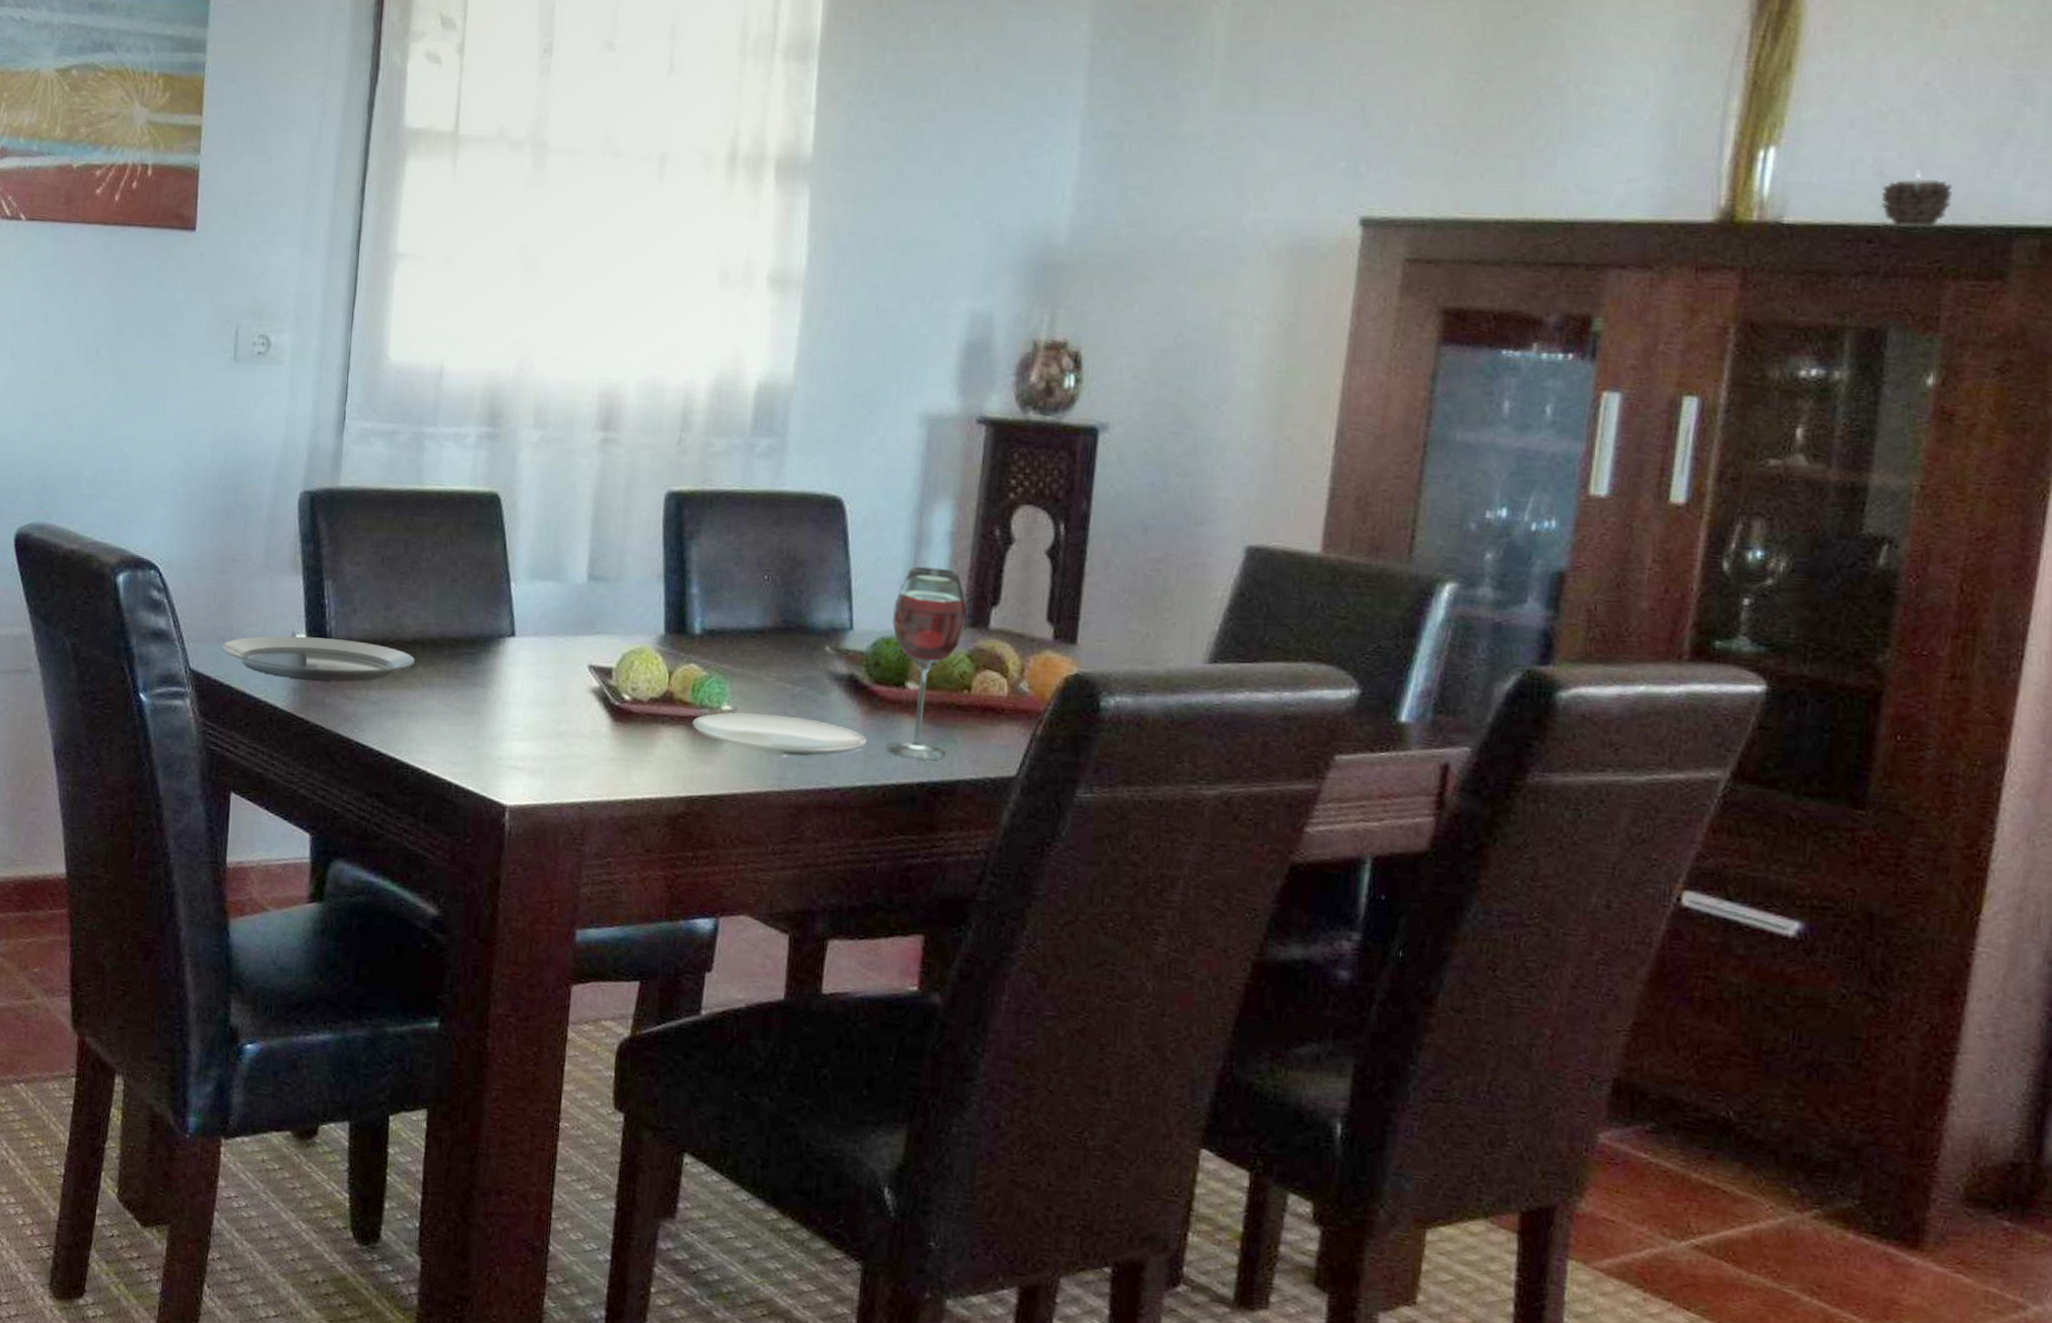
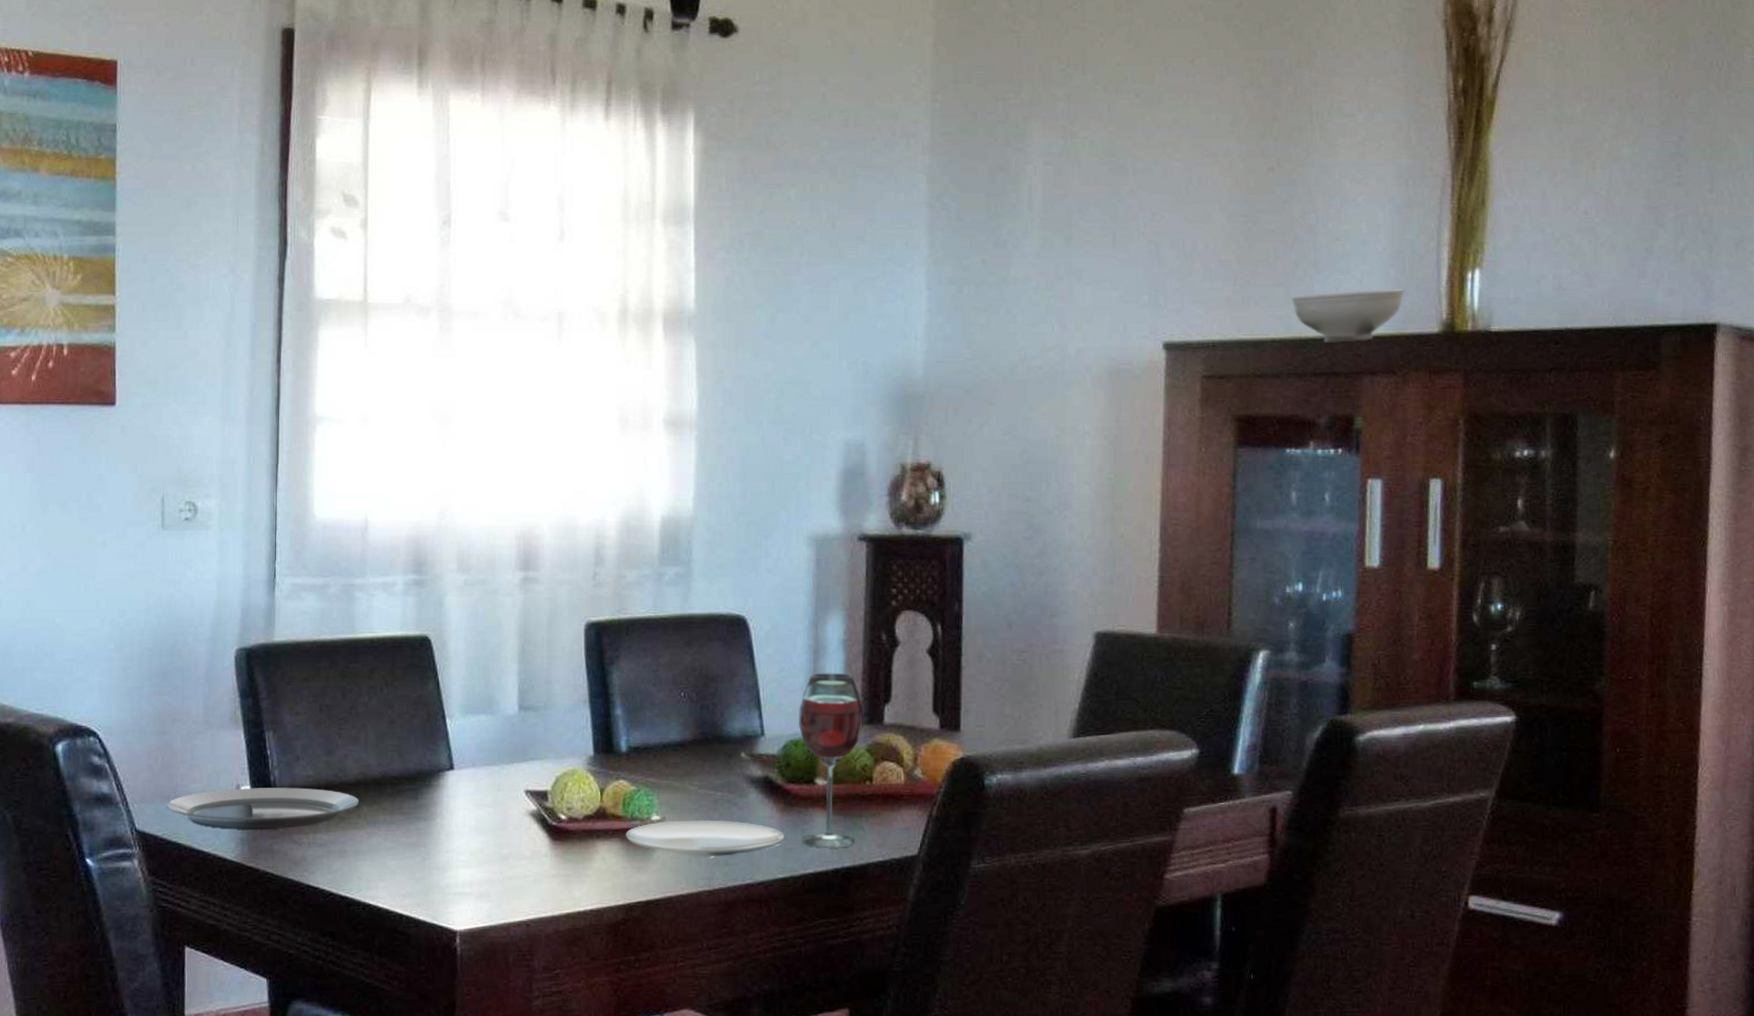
decorative bowl: none [1524,166,1674,229] -> present [1290,289,1405,343]
candle: present [1881,170,1953,229] -> none [1561,283,1613,332]

